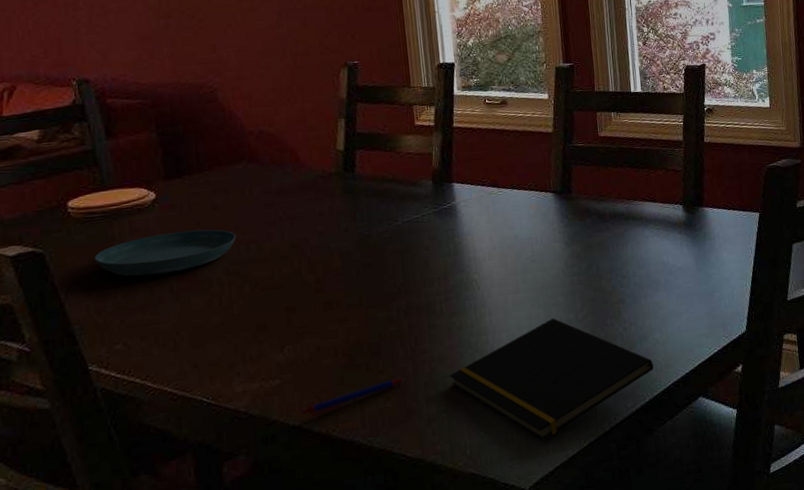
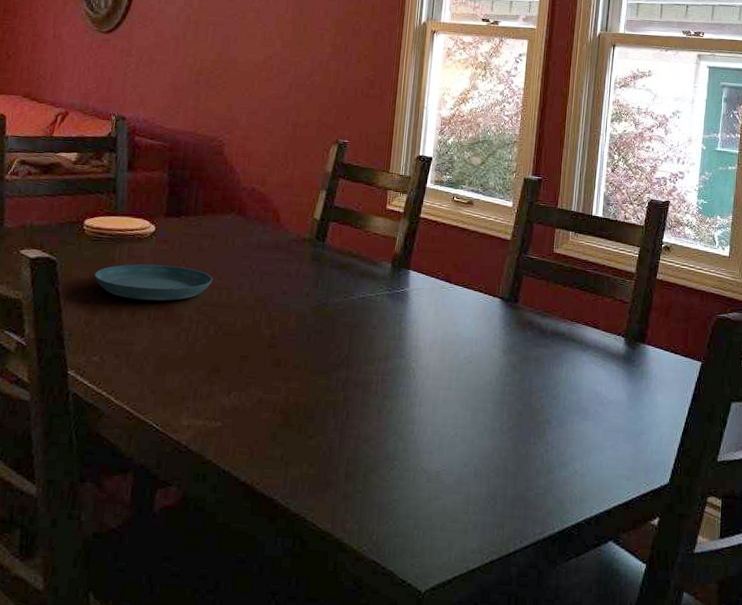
pen: present [301,377,406,416] -> none [233,447,332,466]
notepad: present [450,317,654,441] -> none [371,422,568,546]

